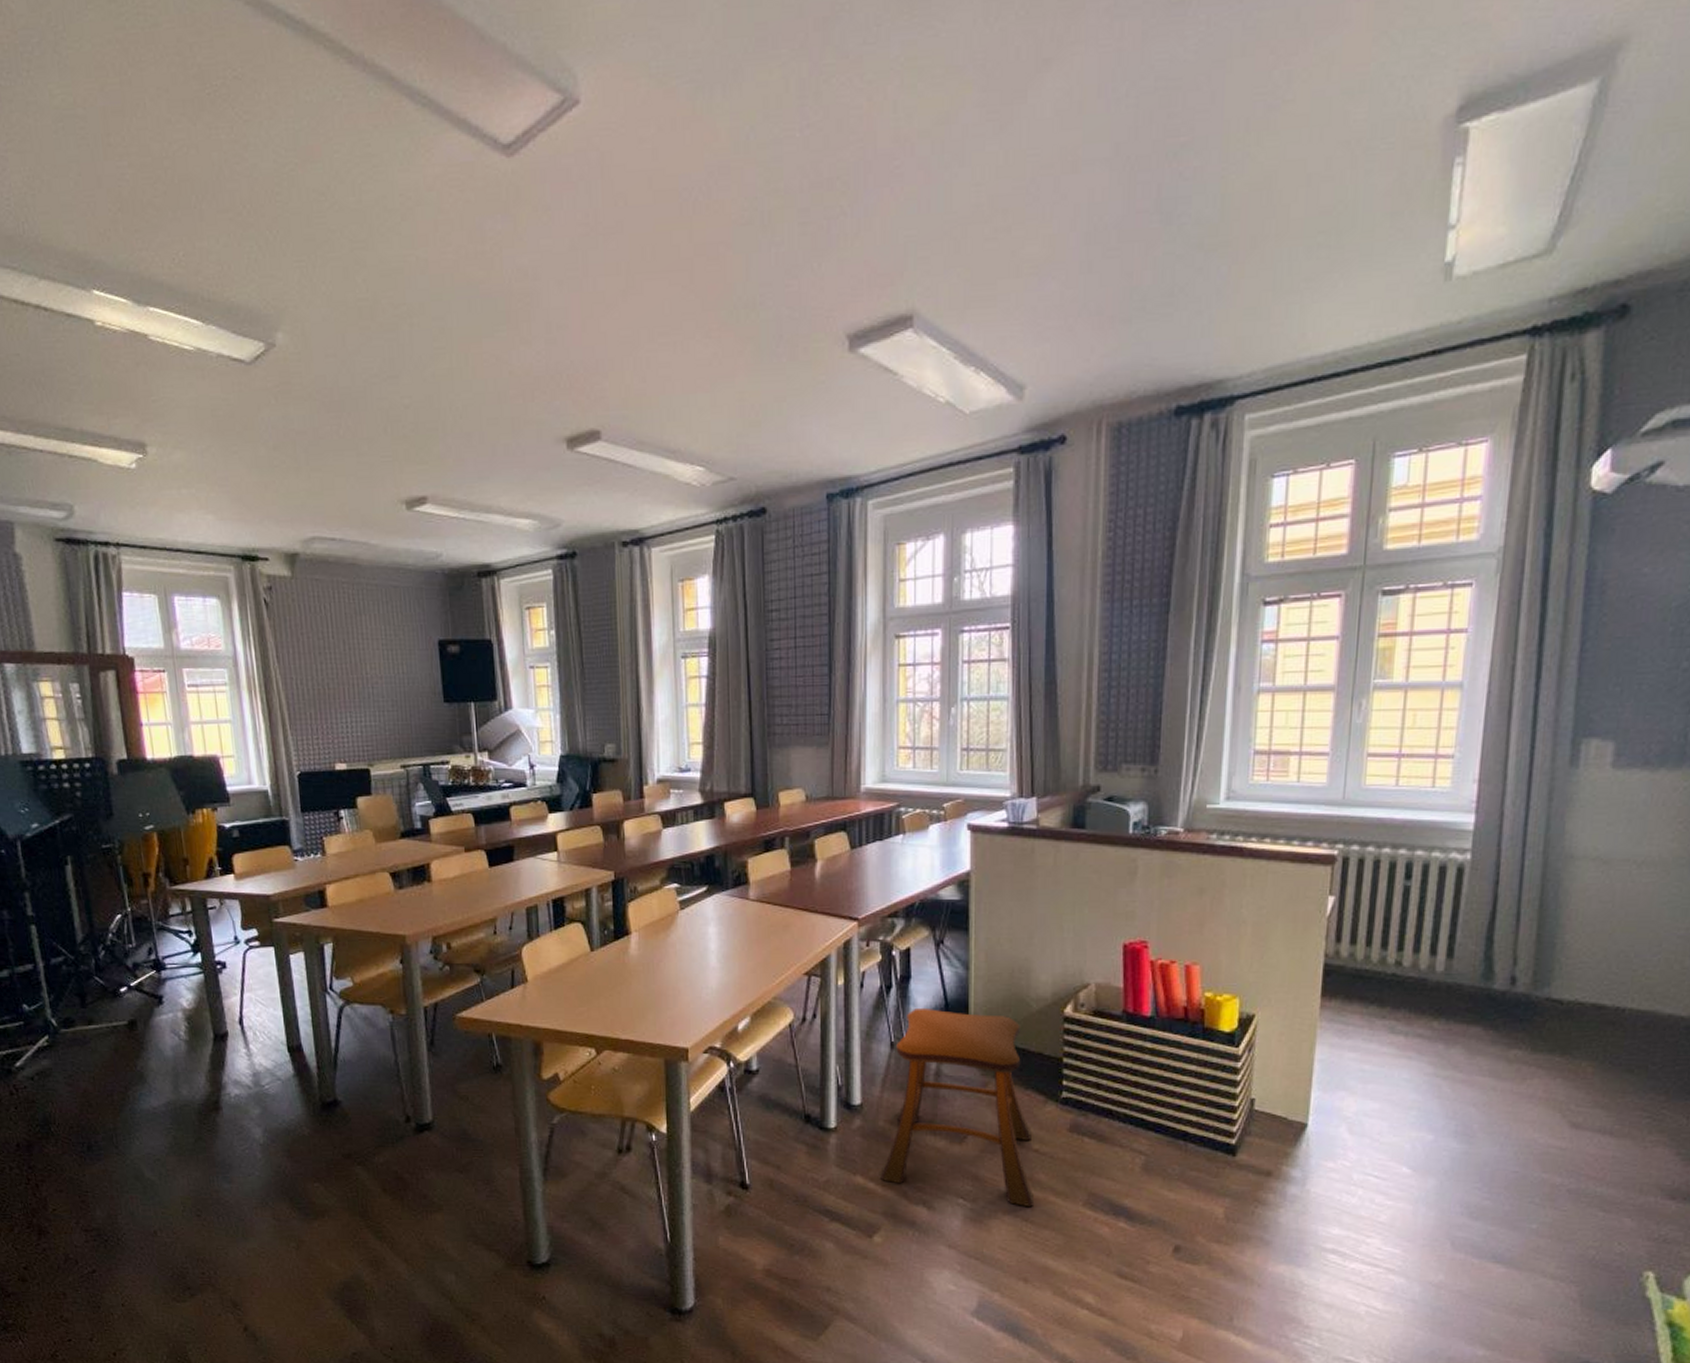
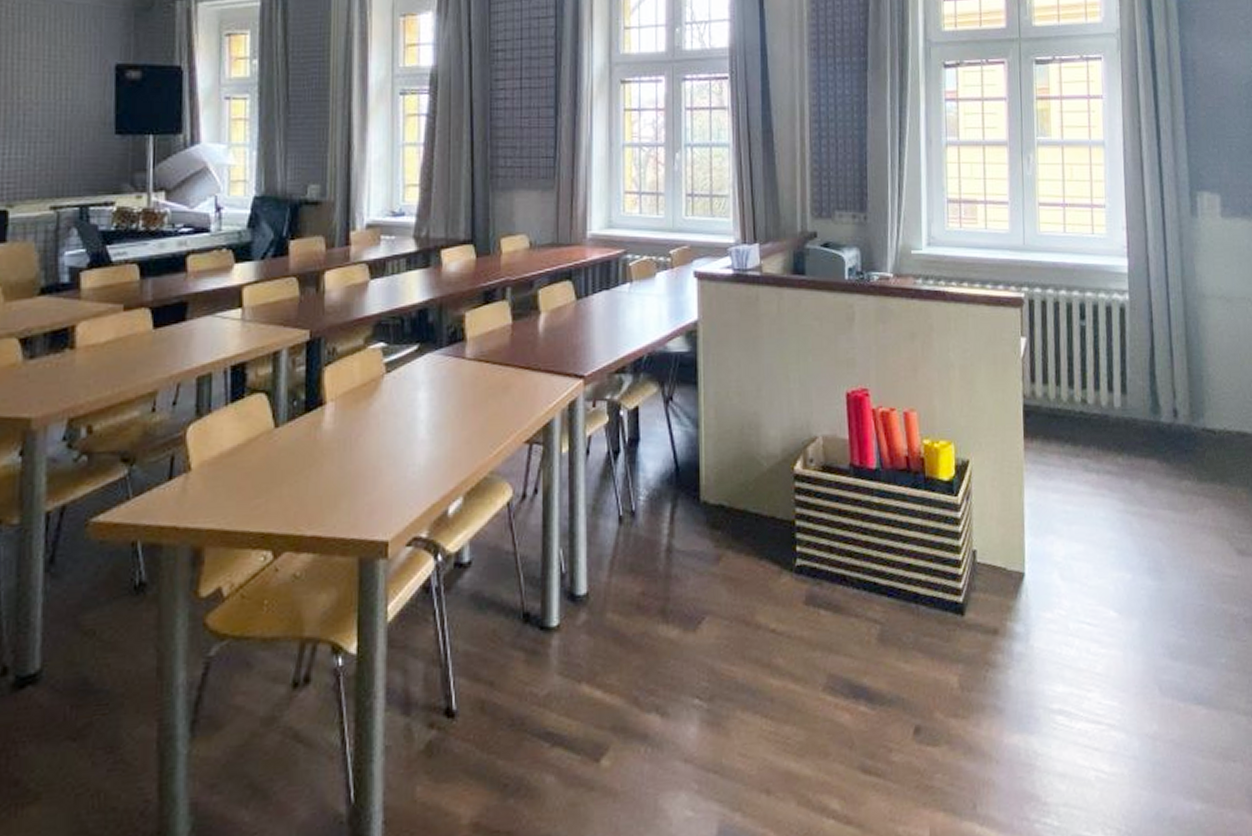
stool: present [880,1007,1033,1206] -> none [608,473,772,700]

